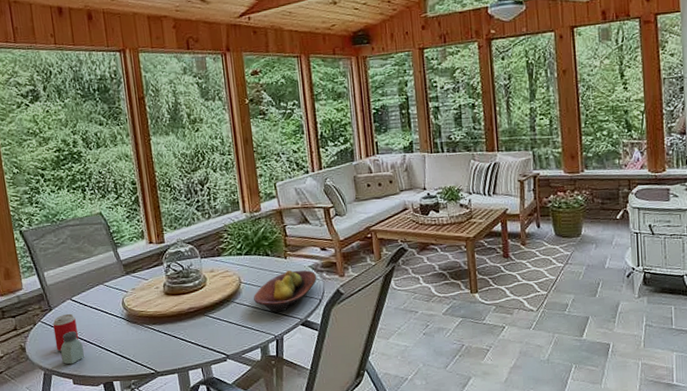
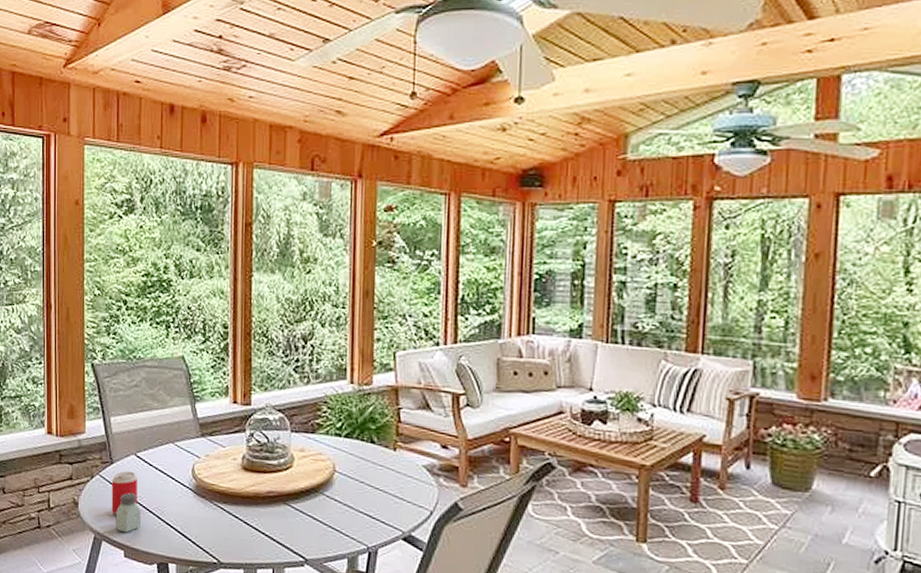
fruit bowl: present [254,270,317,313] -> none [348,465,432,518]

